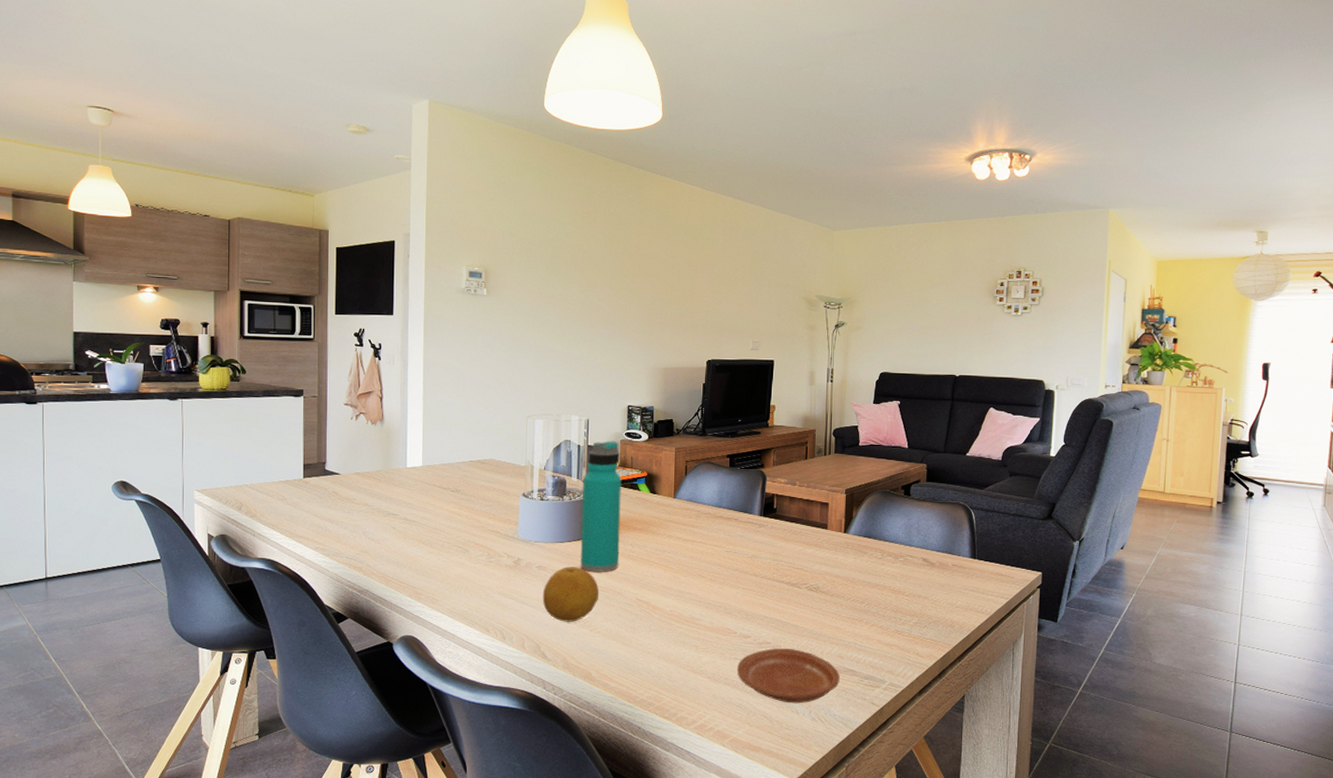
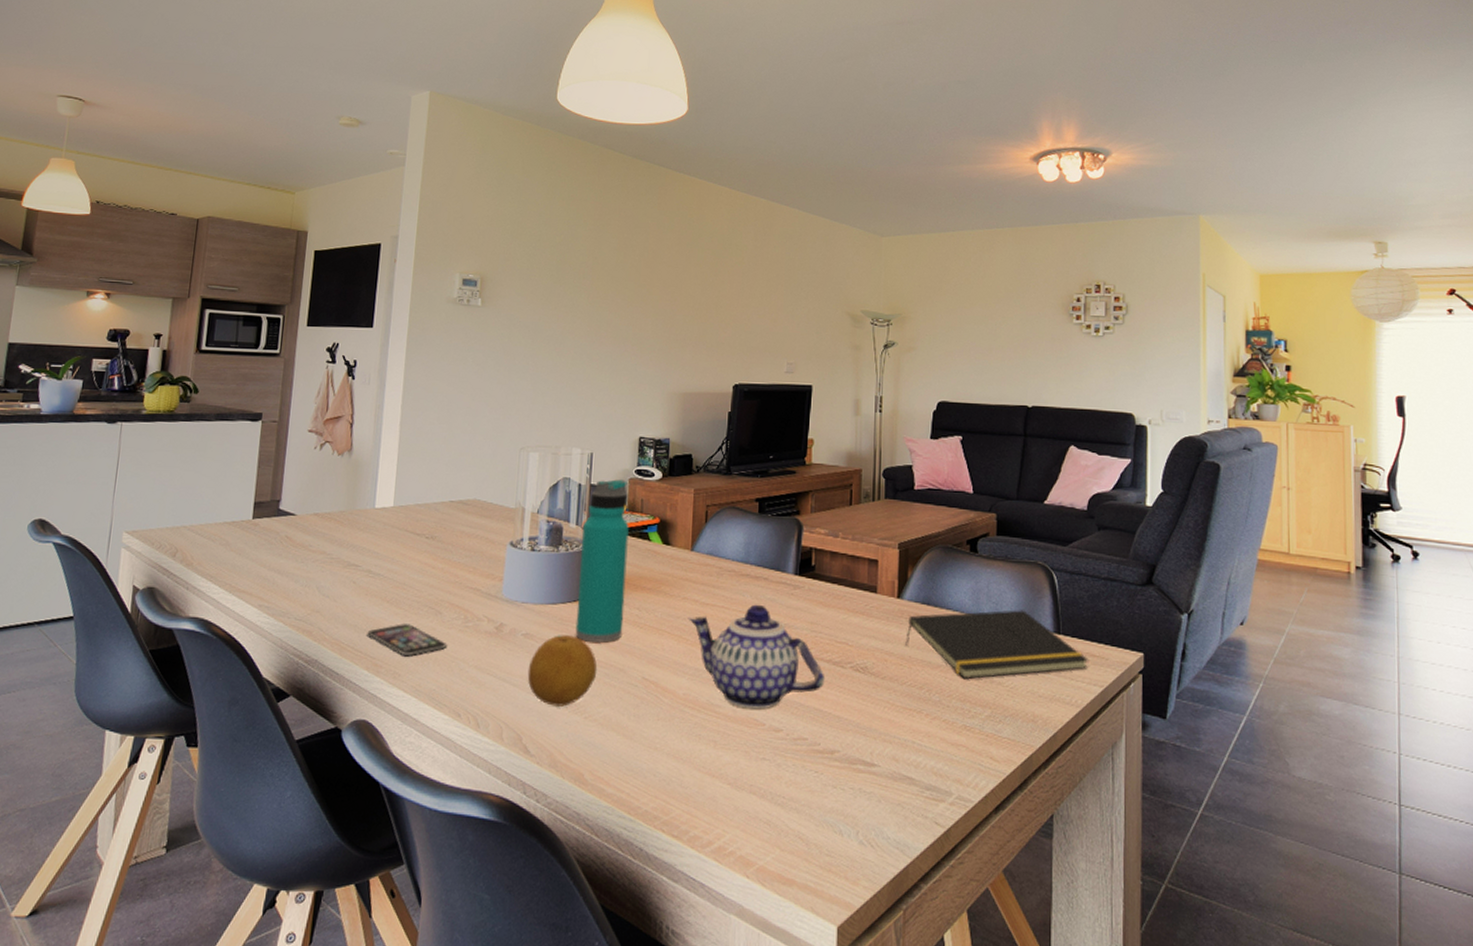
smartphone: none [408,560,475,586] -> present [367,624,448,657]
teapot: none [672,540,785,621] -> present [687,604,825,710]
plate: present [736,648,840,704] -> none [764,746,894,821]
notepad: none [850,540,998,595] -> present [905,610,1089,680]

